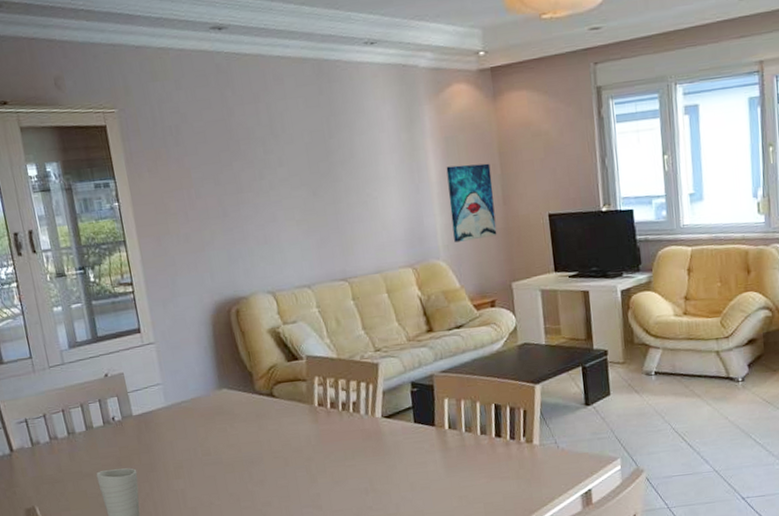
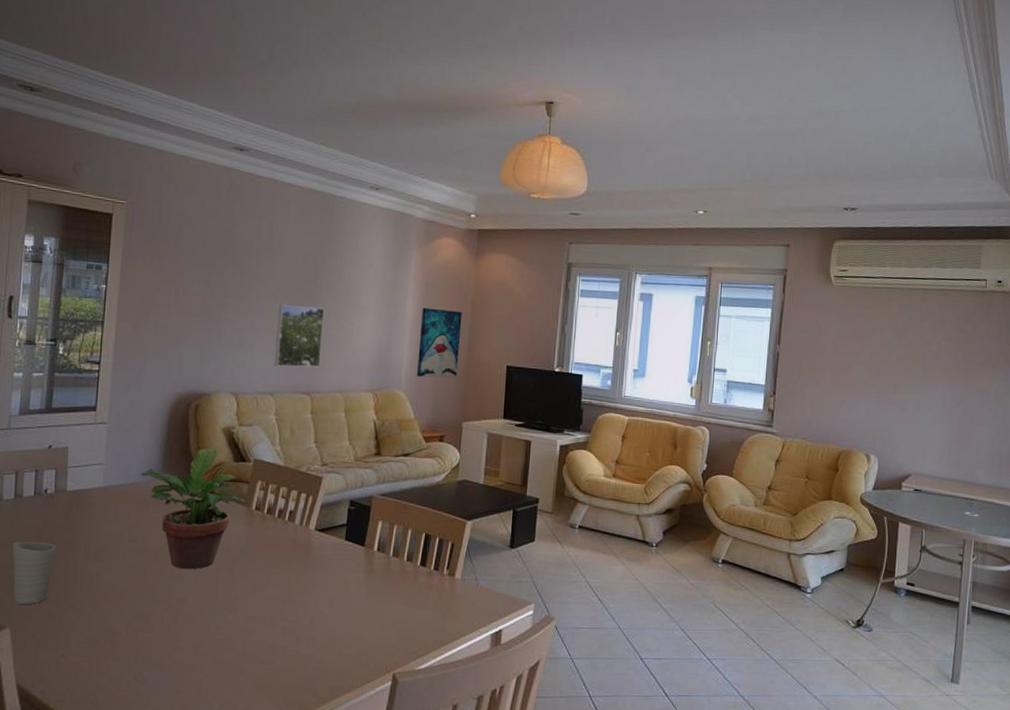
potted plant: none [199,351,307,475] -> present [141,448,246,570]
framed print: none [296,186,352,257] -> present [274,304,325,368]

